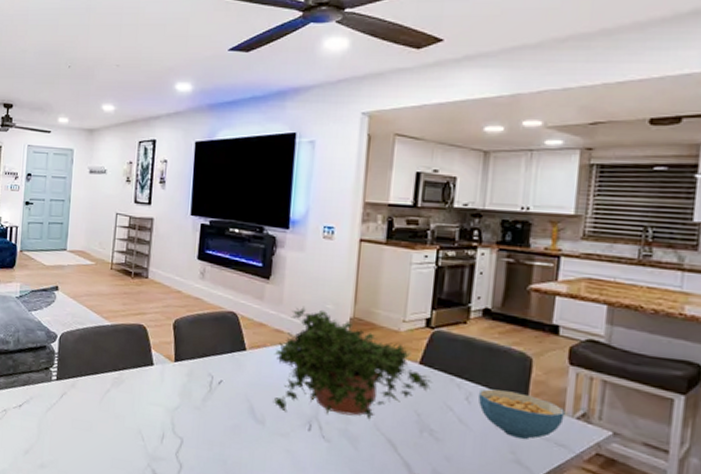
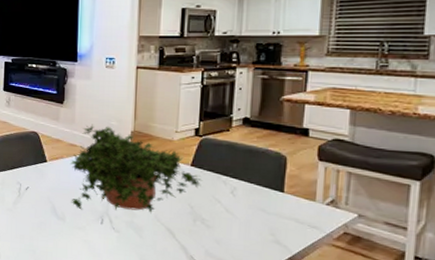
cereal bowl: present [477,389,565,439] -> none [241,183,316,223]

